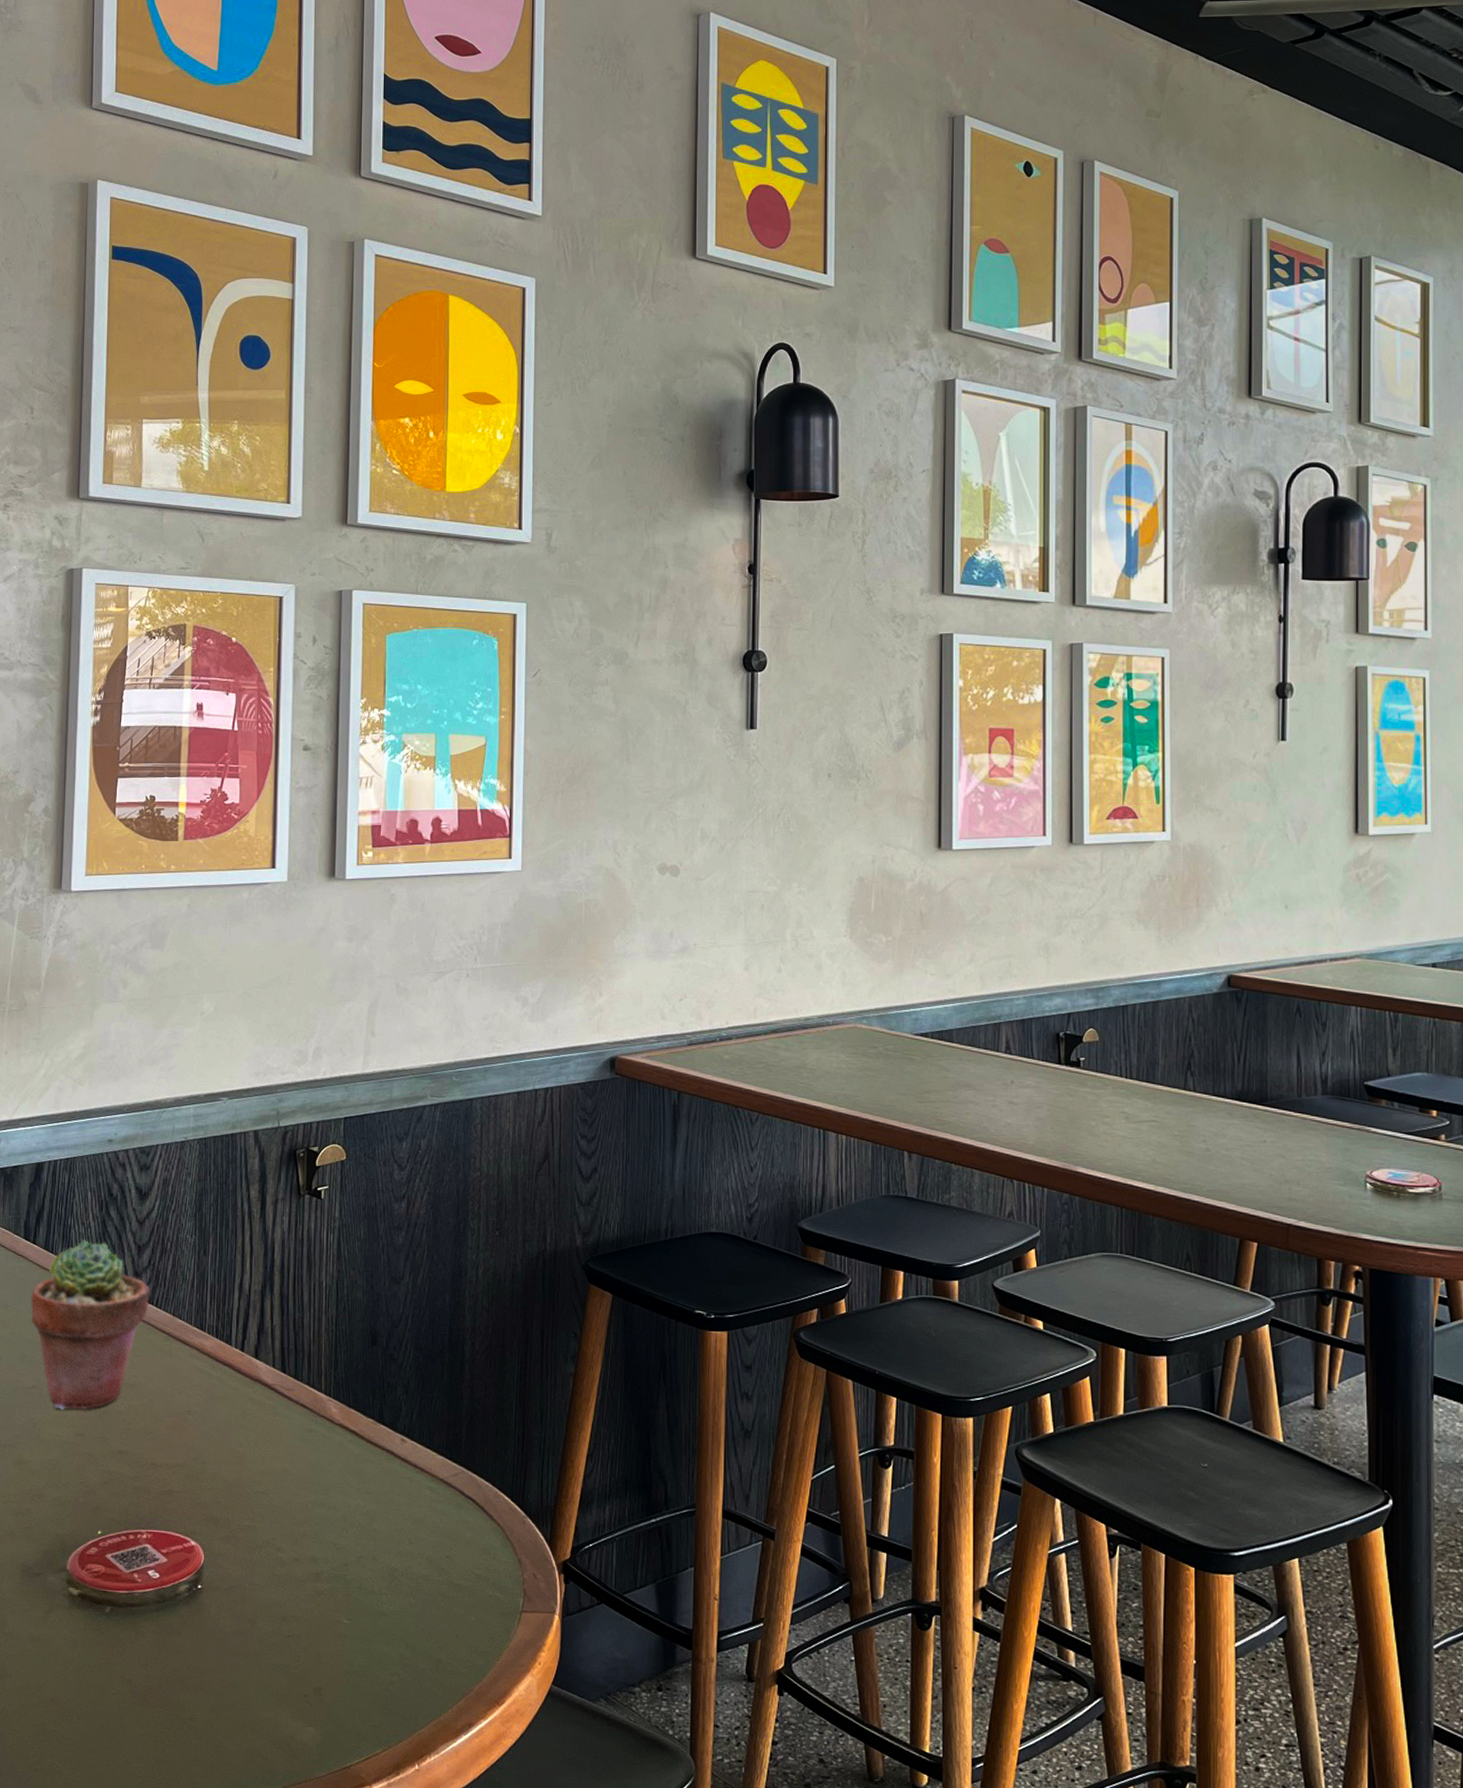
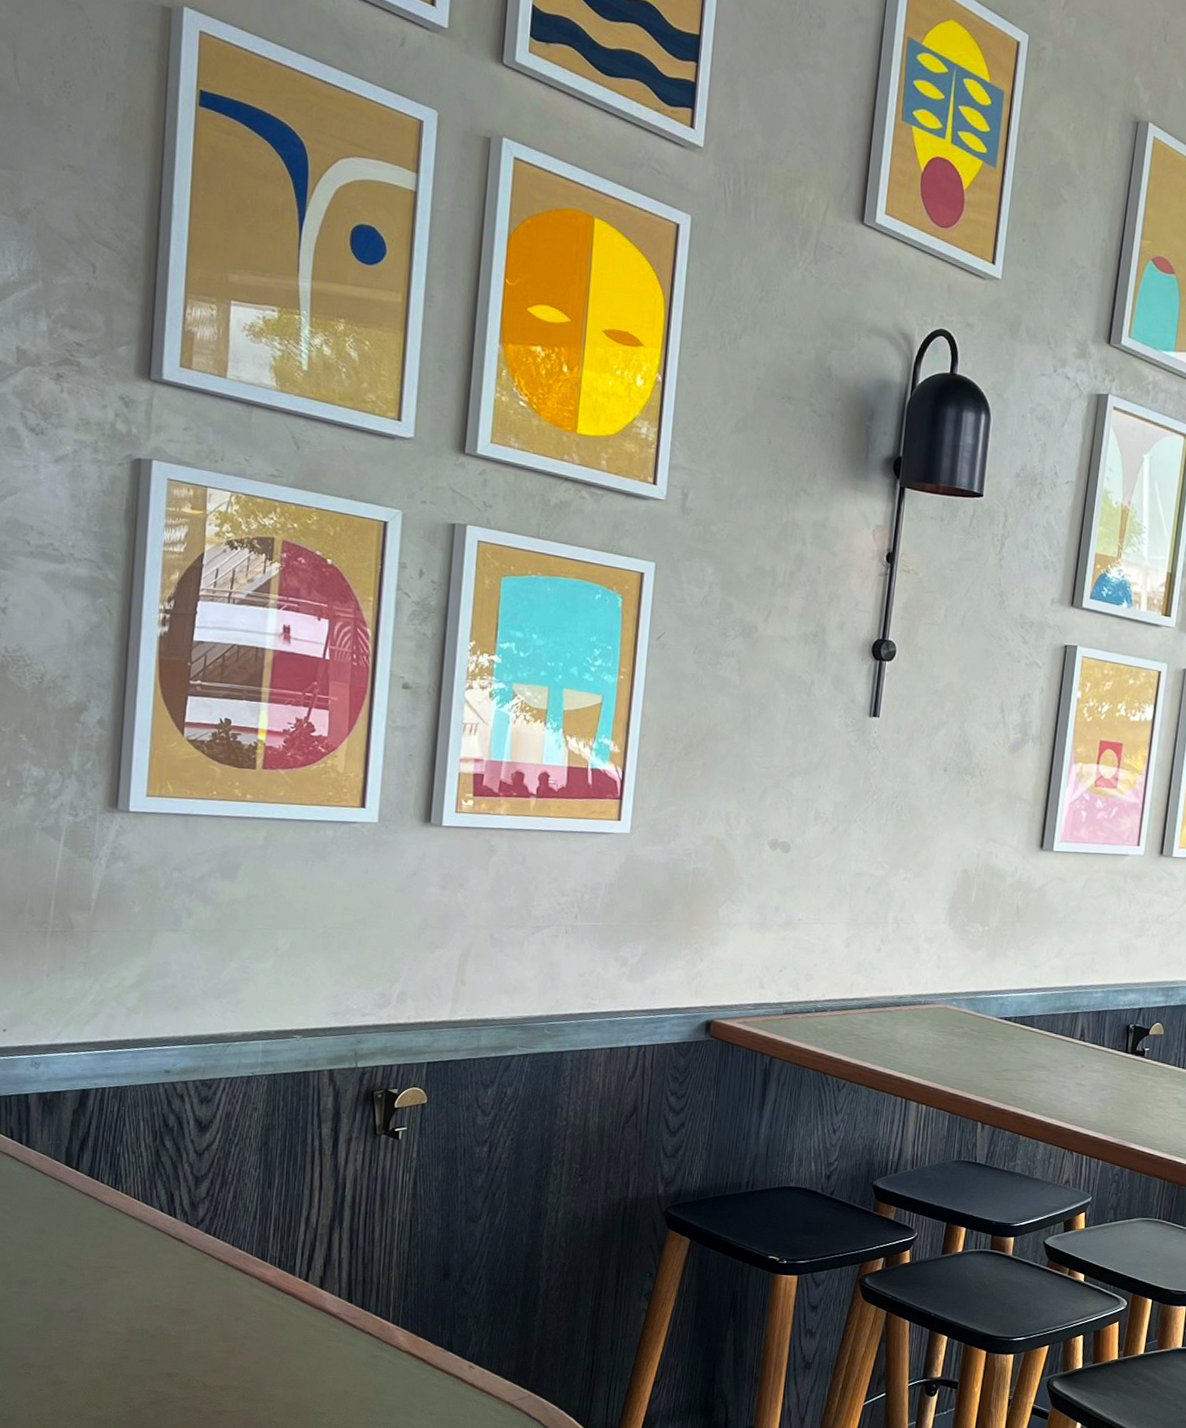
potted succulent: present [30,1240,151,1410] -> none [71,1169,208,1334]

